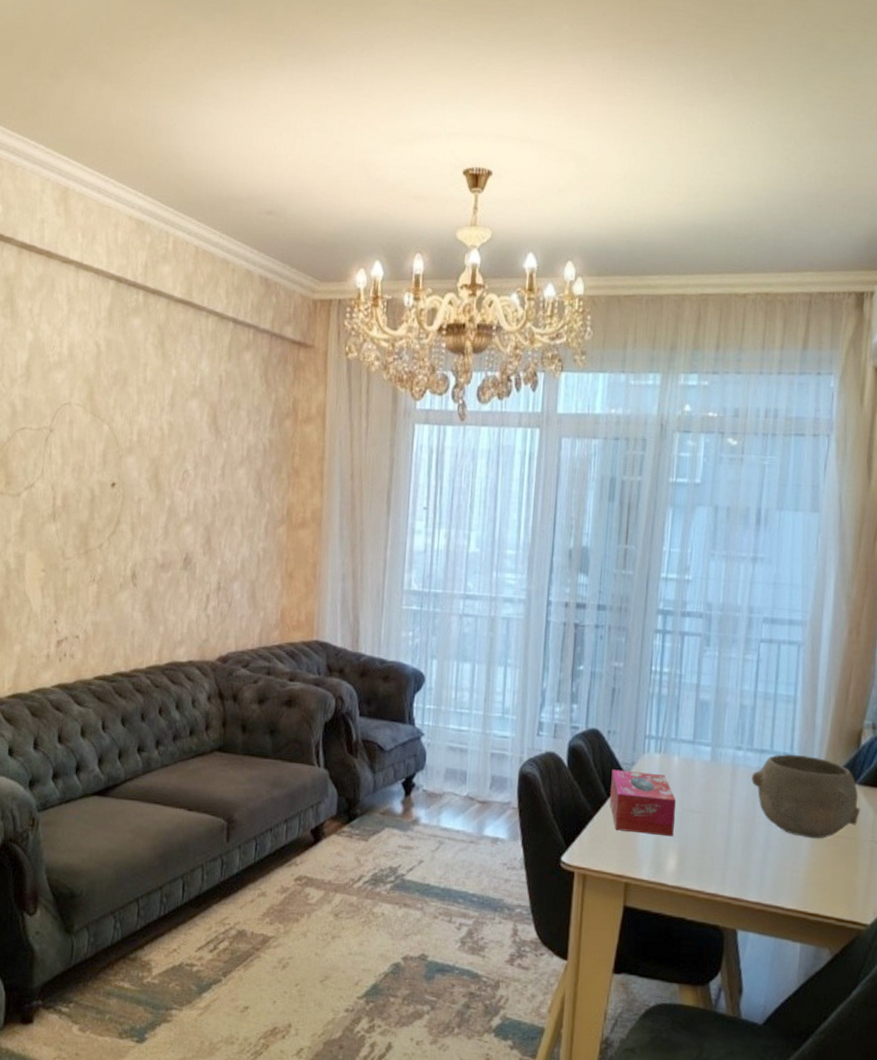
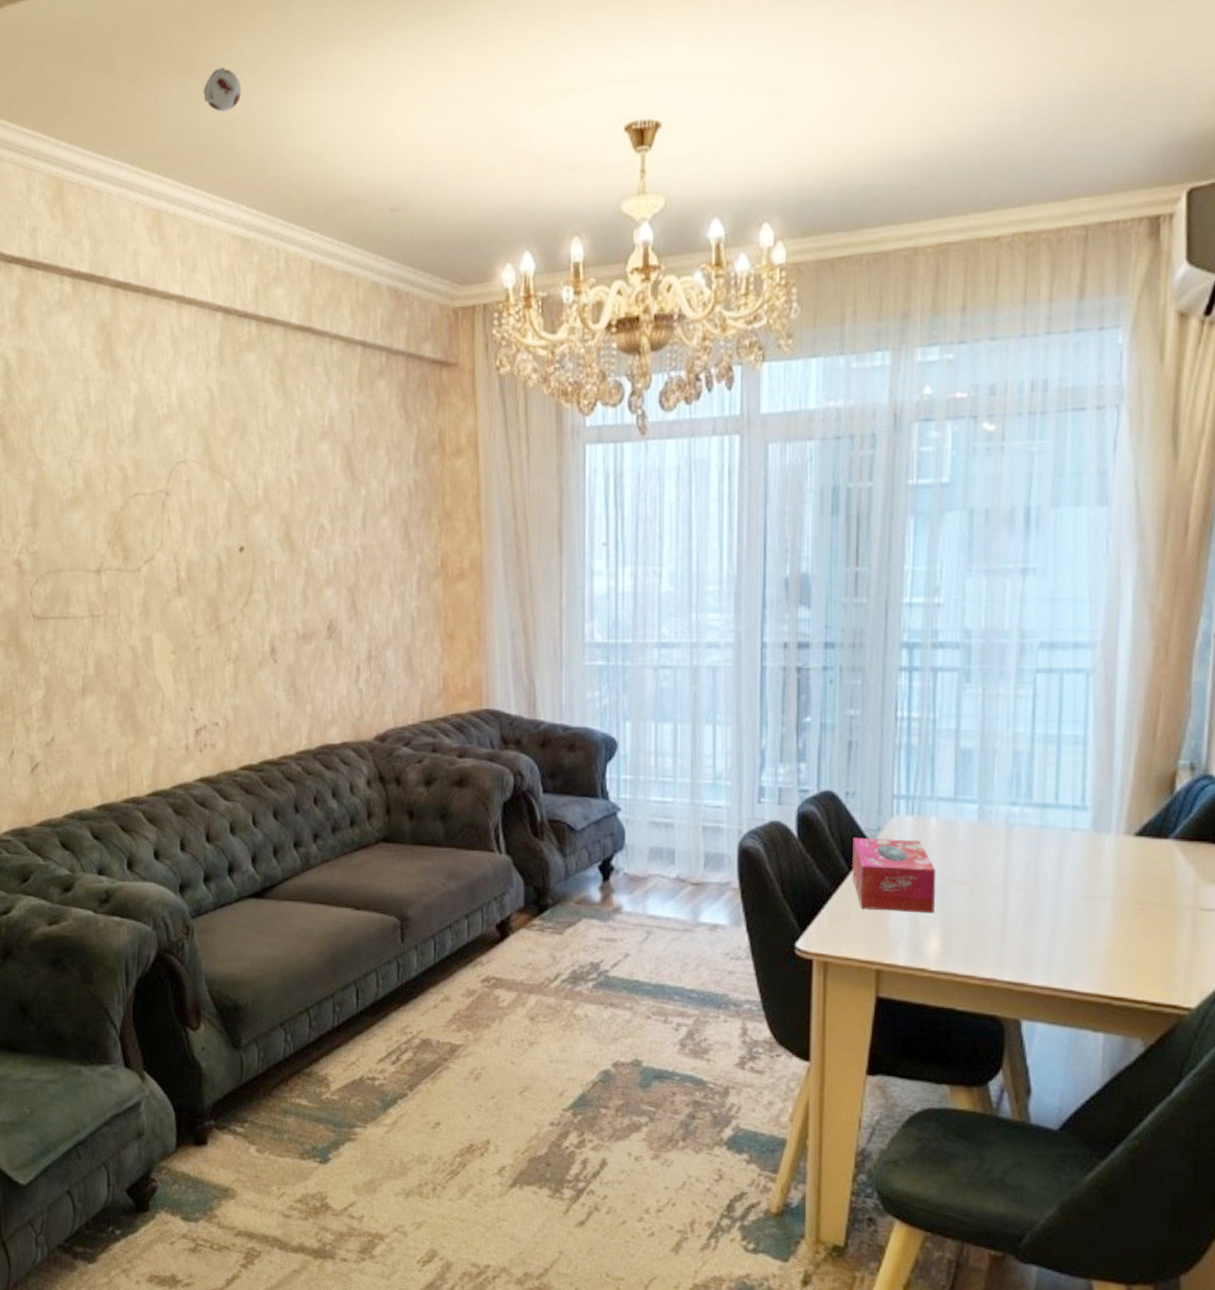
smoke detector: none [114,77,148,114] -> present [203,67,242,112]
bowl: present [751,754,861,839] -> none [1032,808,1178,908]

